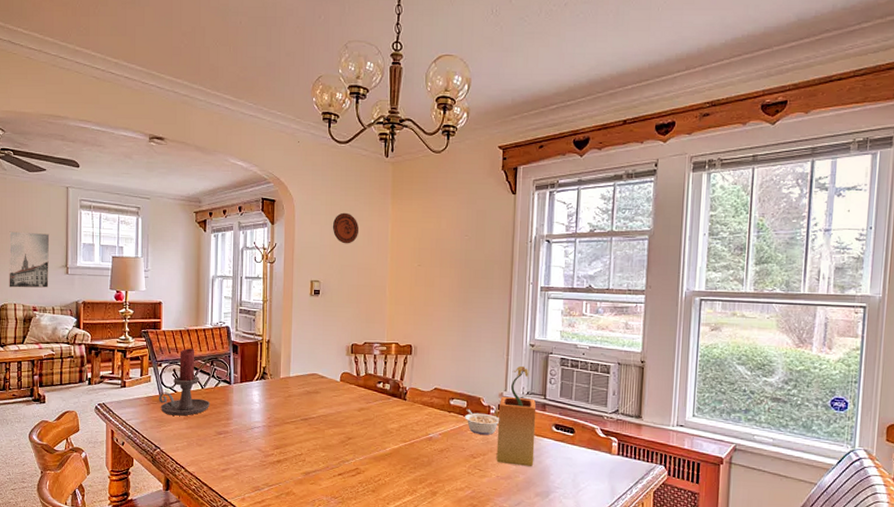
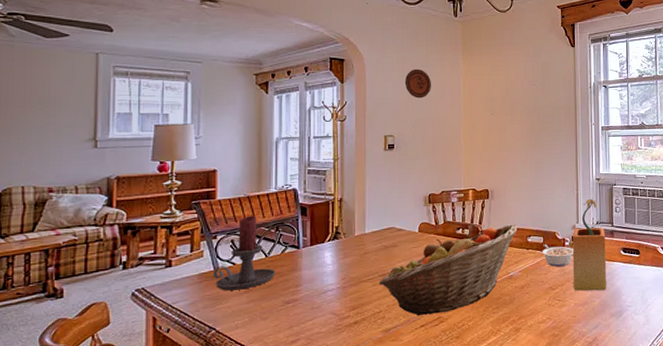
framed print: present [8,231,50,288] -> none [15,104,73,168]
fruit basket: none [300,384,440,465] -> present [378,224,518,316]

